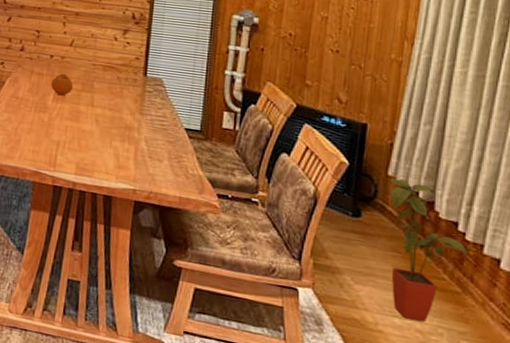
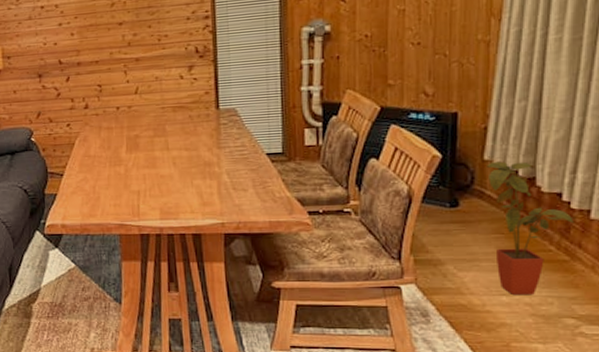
fruit: present [51,73,74,96] -> none [121,123,145,146]

